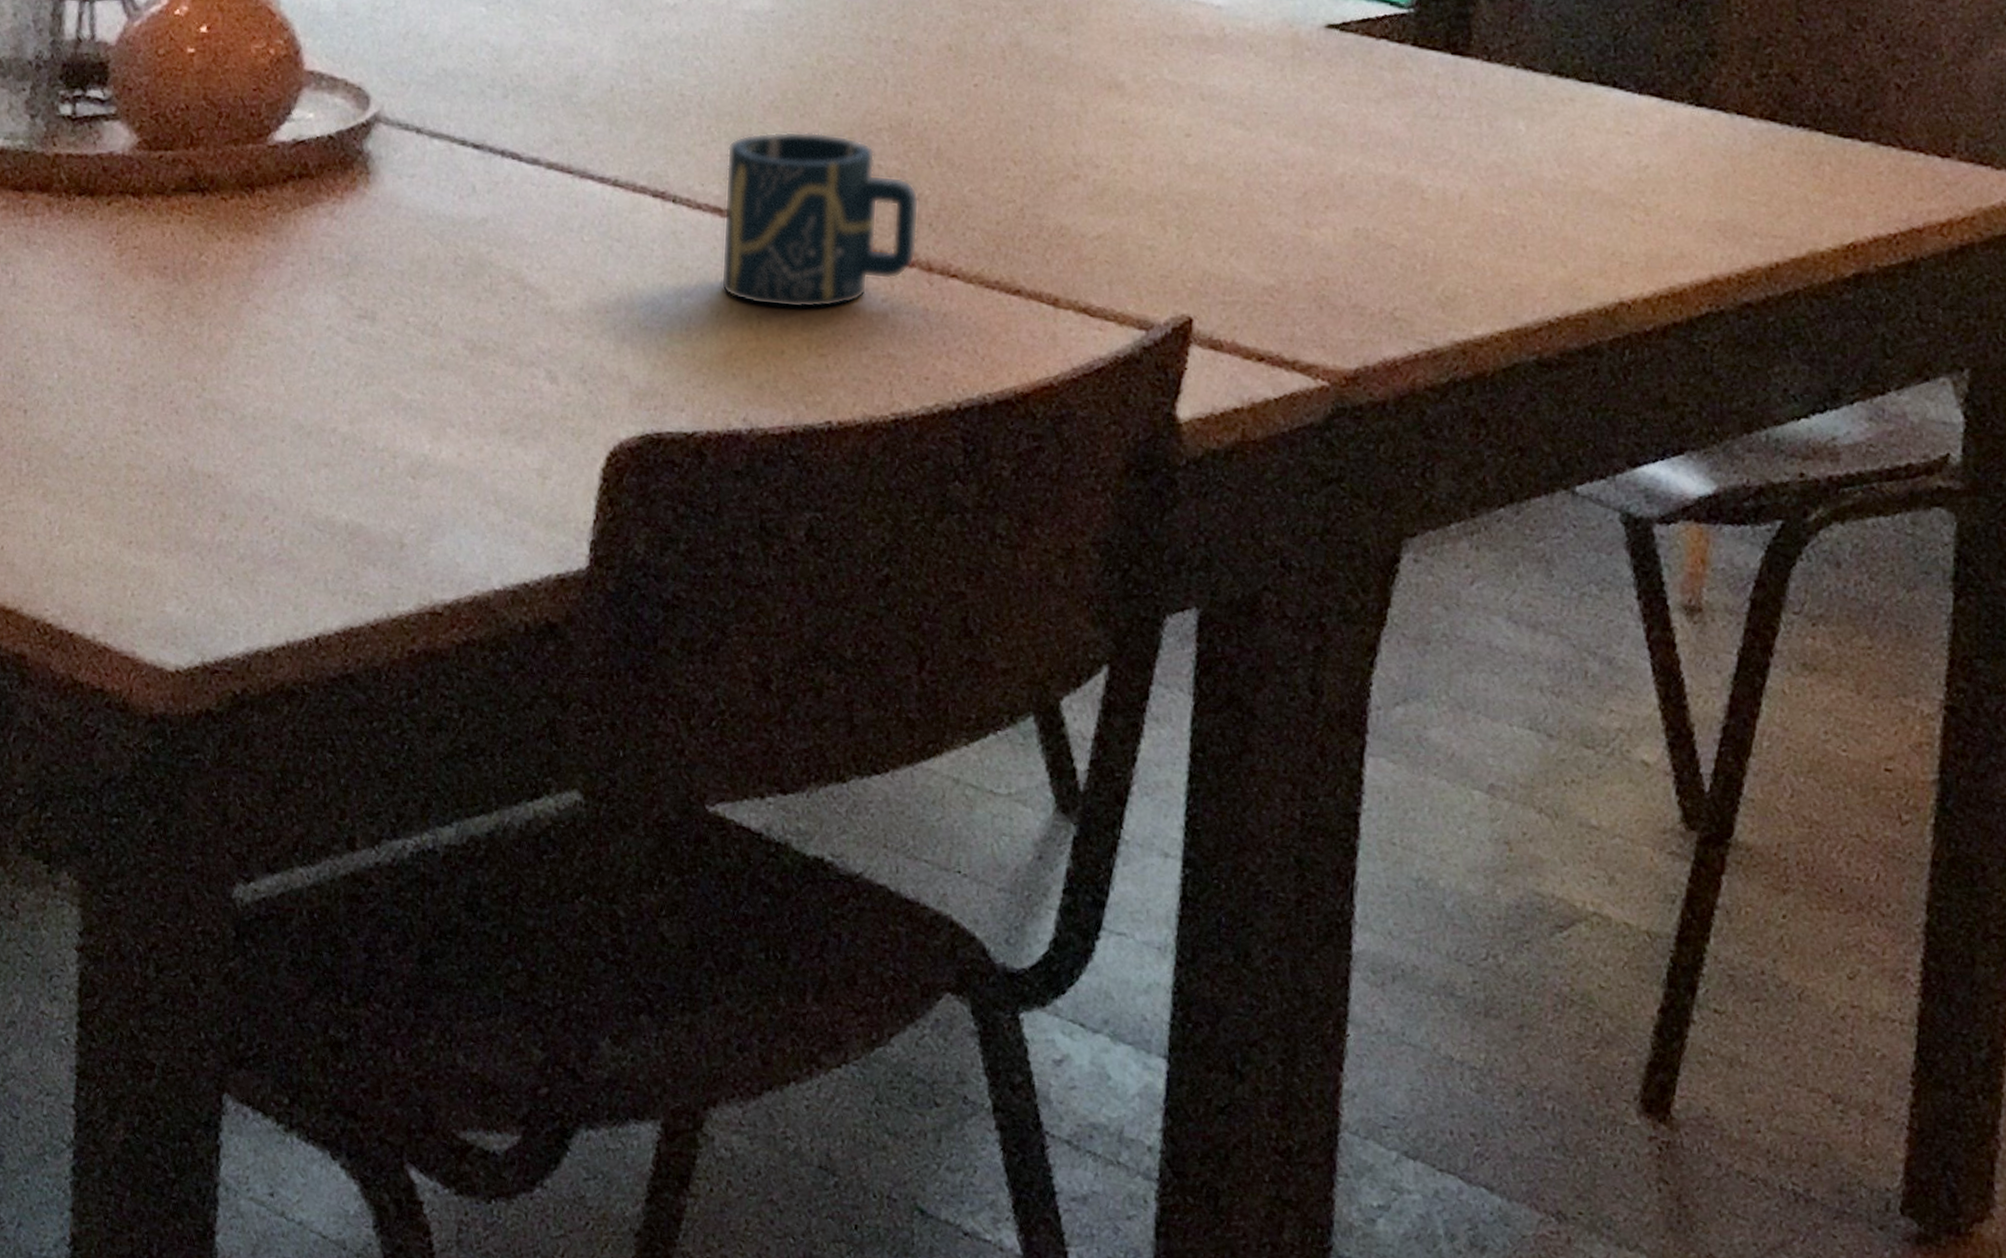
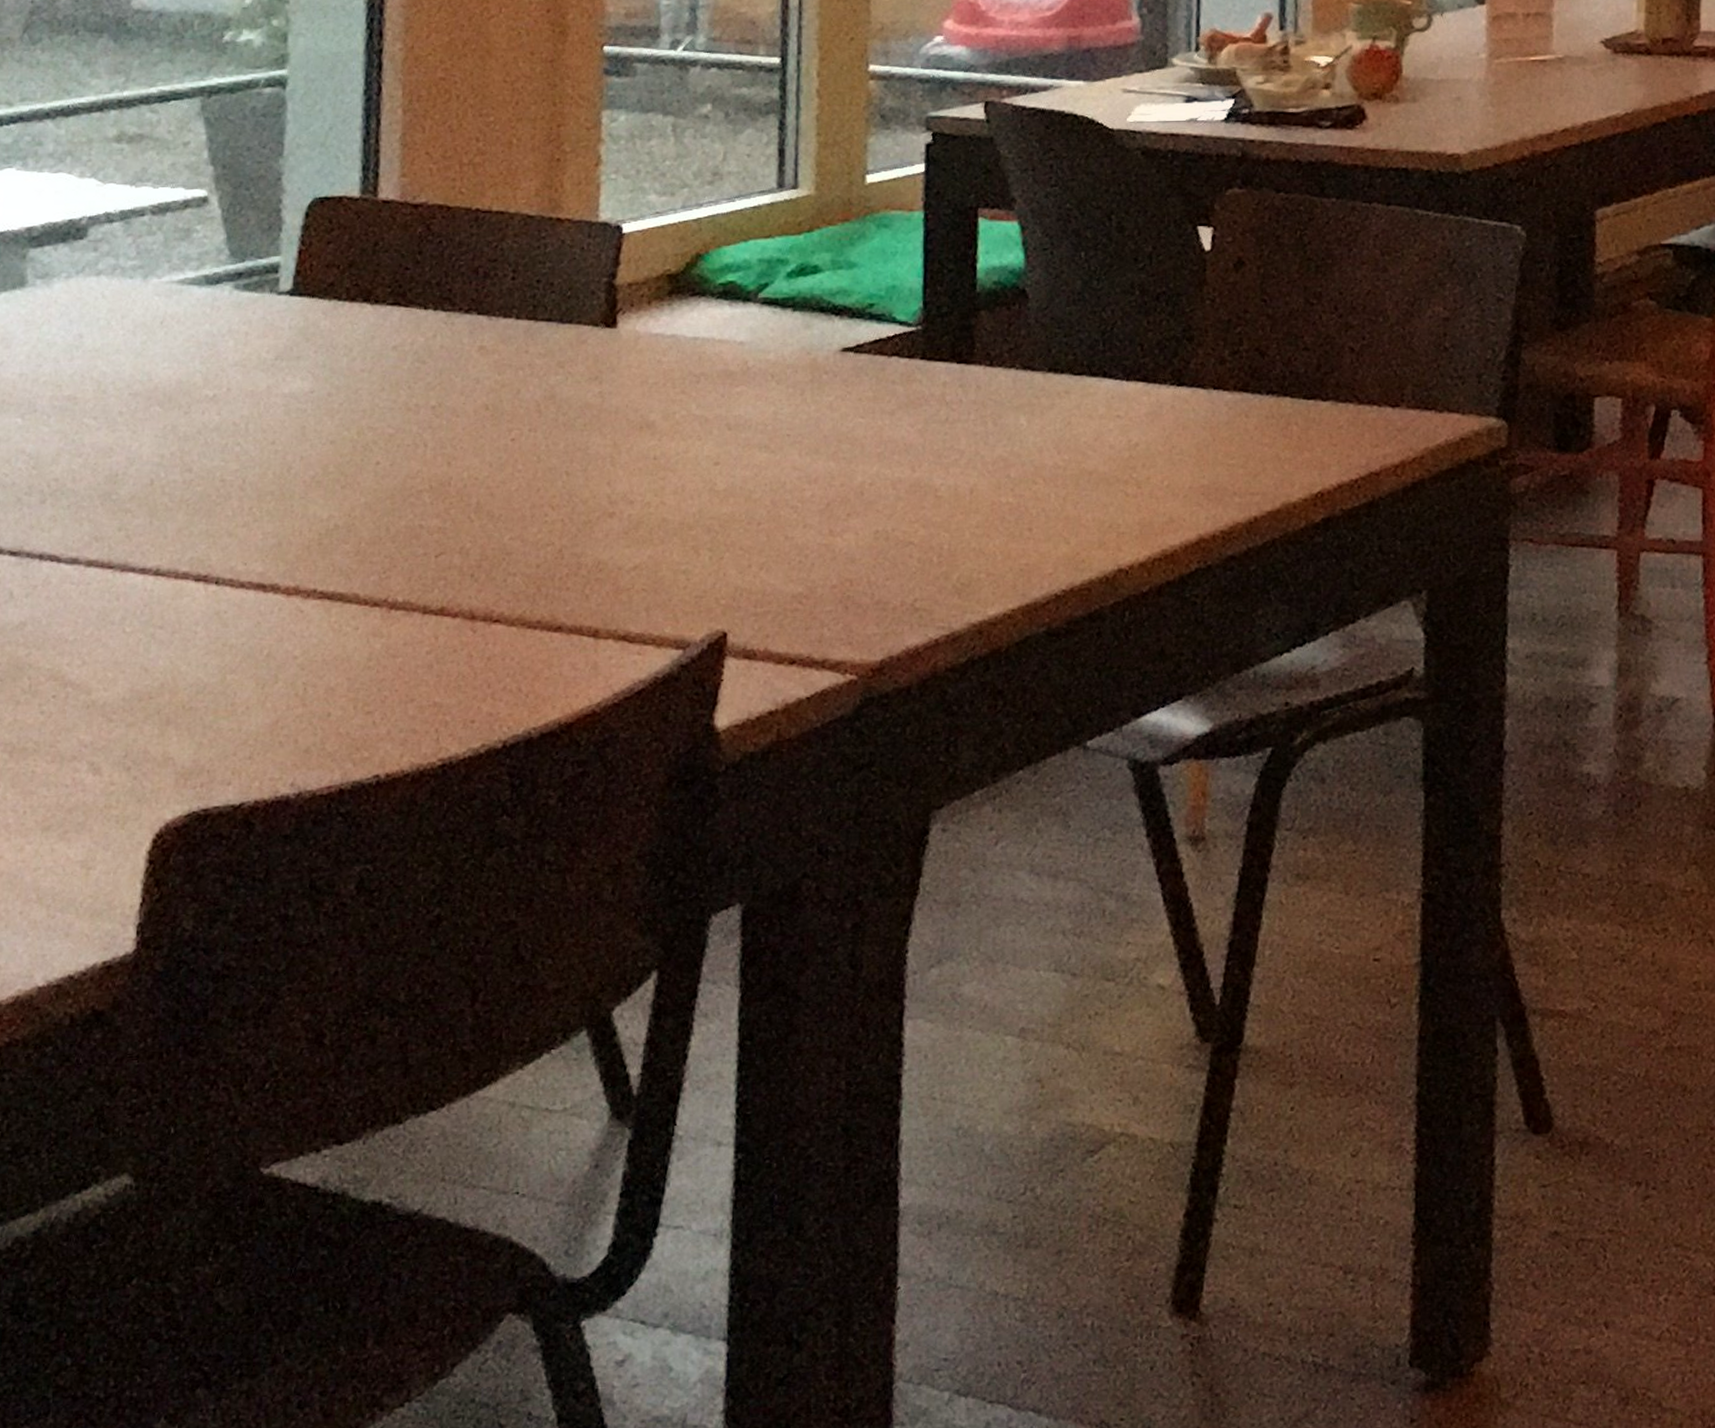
cup: present [721,131,920,309] -> none [265,501,461,672]

